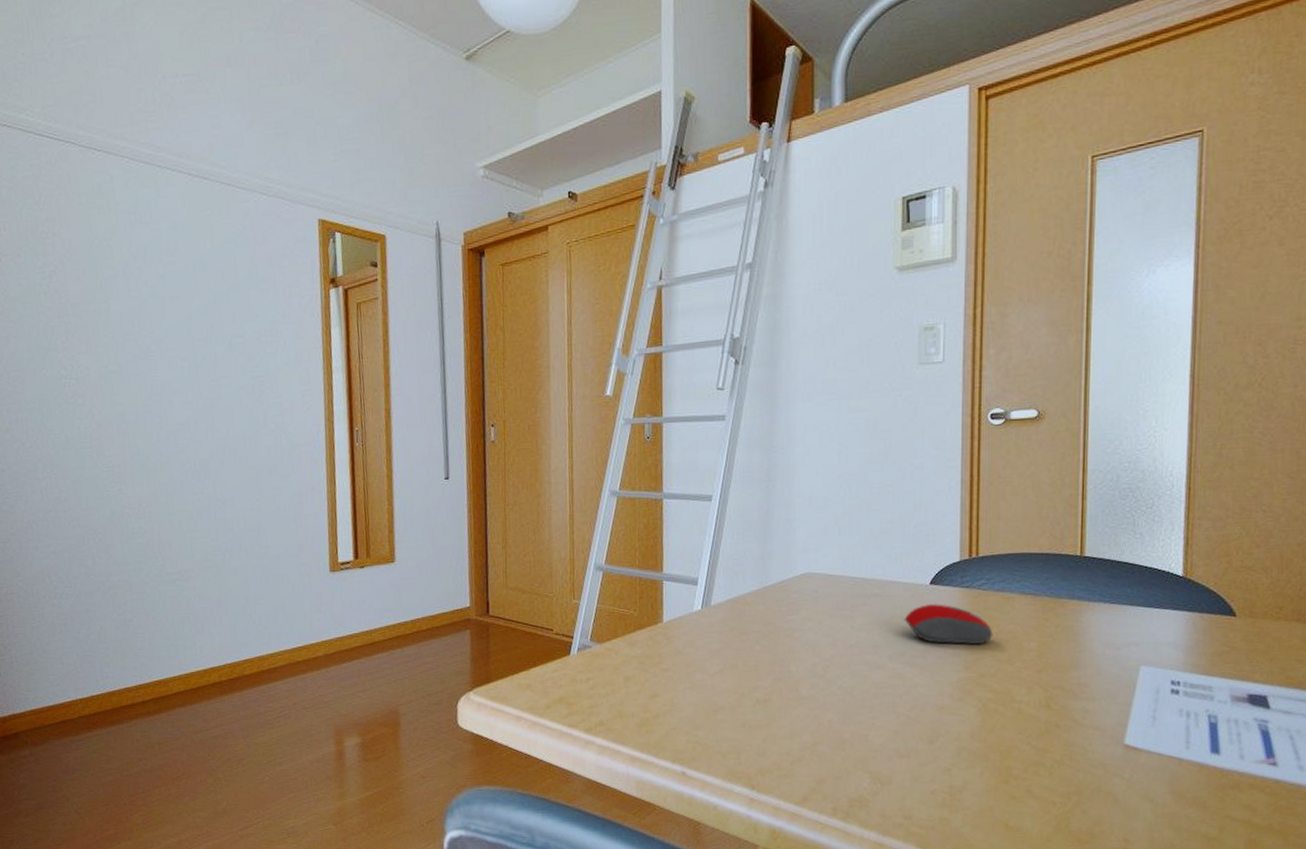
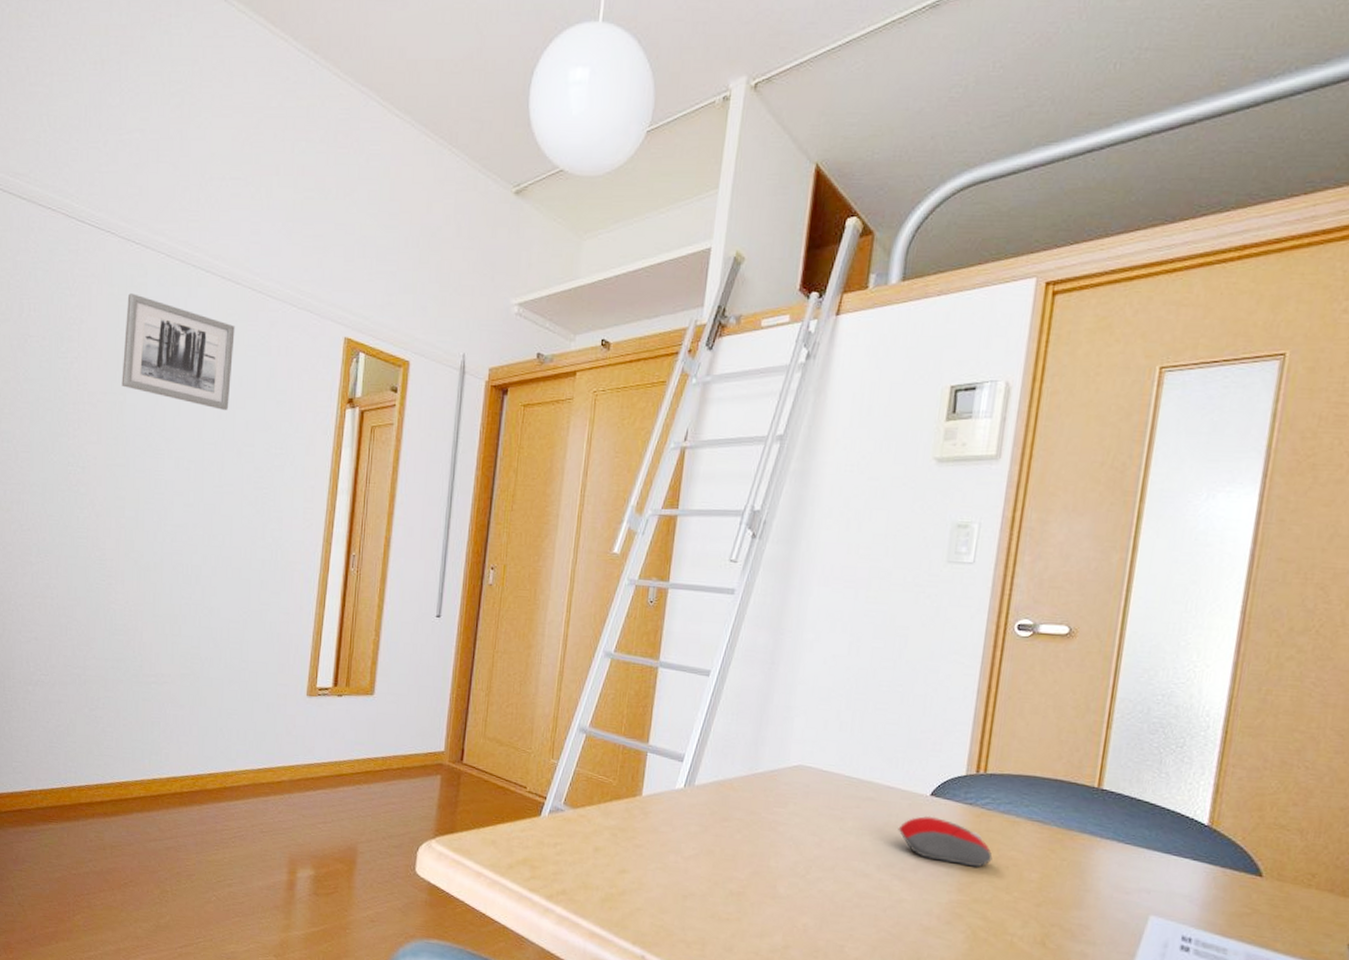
wall art: none [97,200,214,306] -> present [121,293,235,411]

